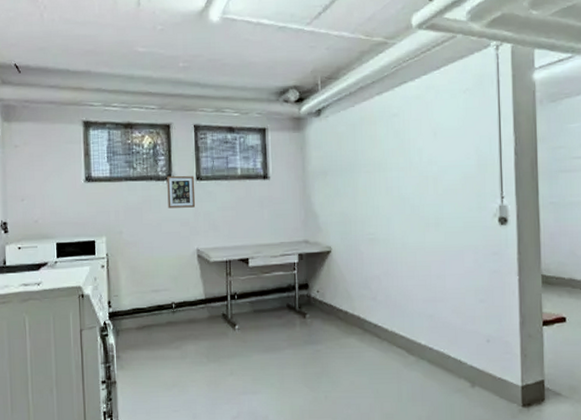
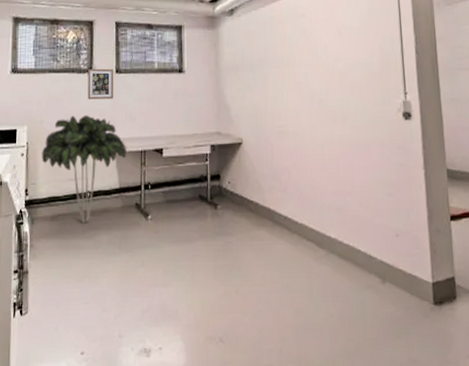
indoor plant: none [122,225,211,335] -> present [41,115,126,224]

